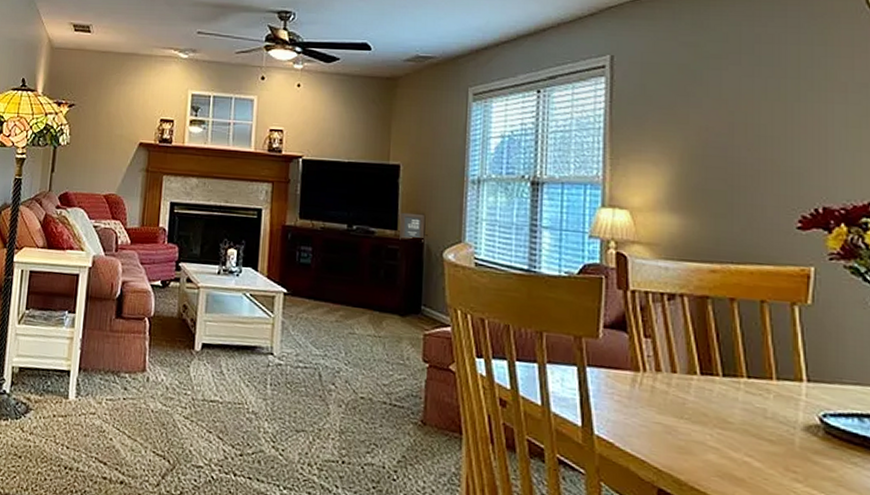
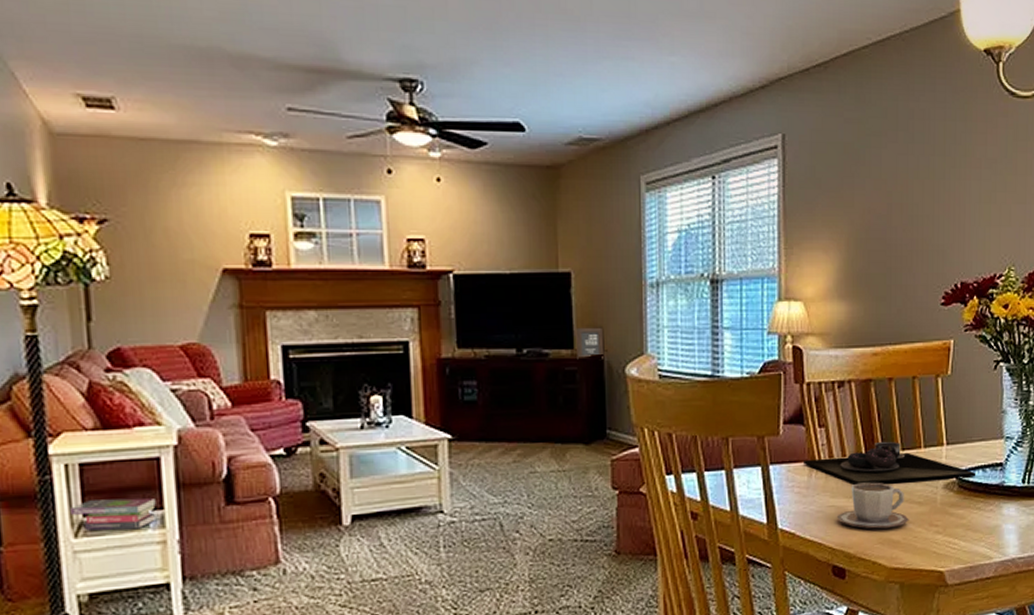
books: none [19,298,71,326] -> present [70,498,156,531]
place setting: none [626,363,850,426] -> present [804,441,976,485]
cup: none [663,404,757,463] -> present [836,482,909,529]

